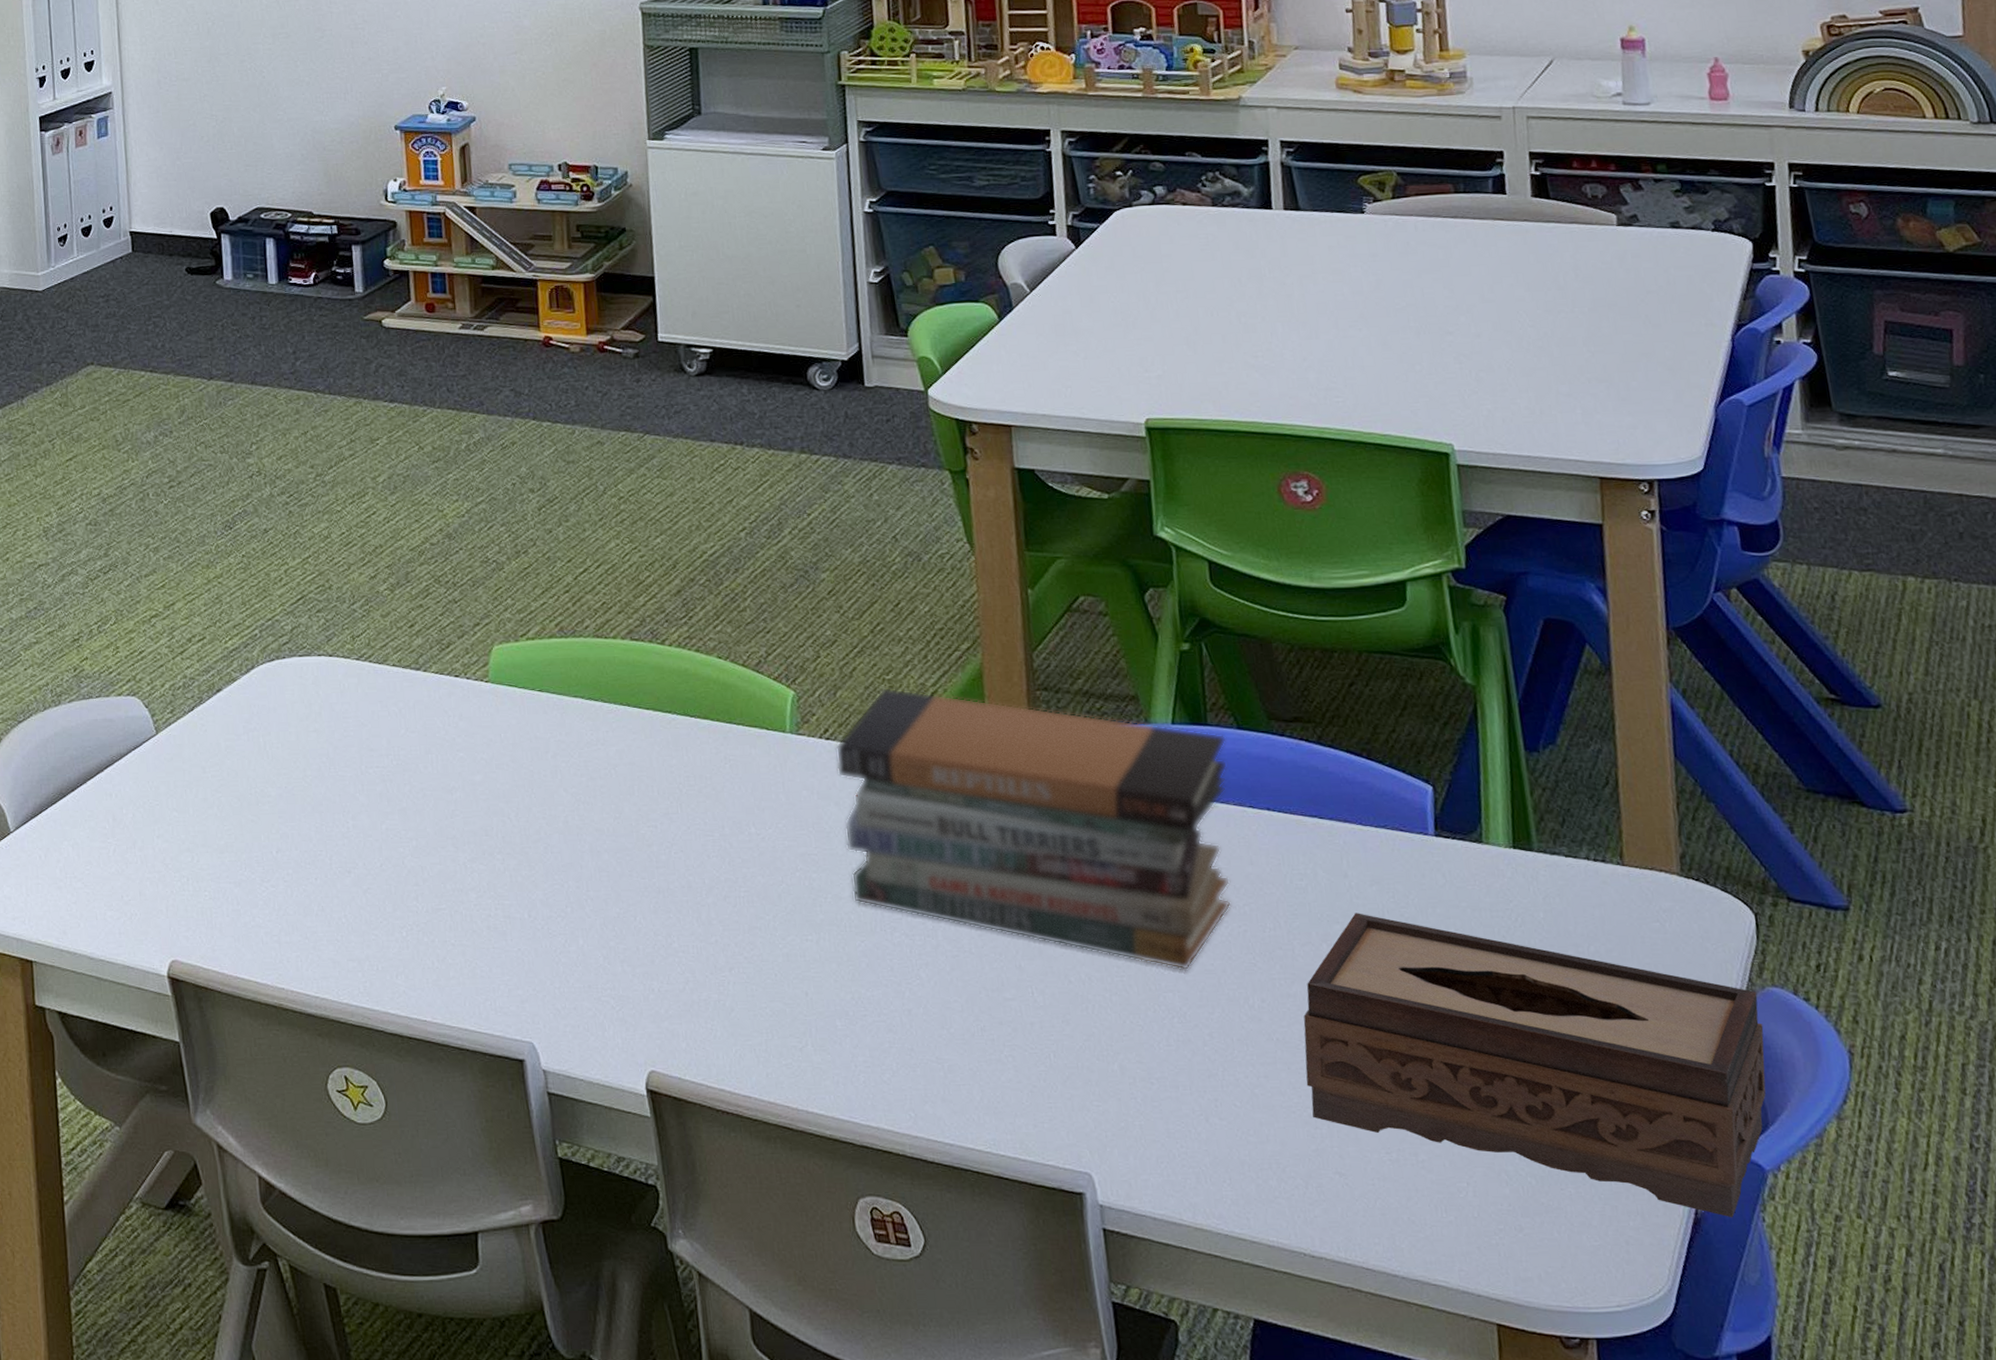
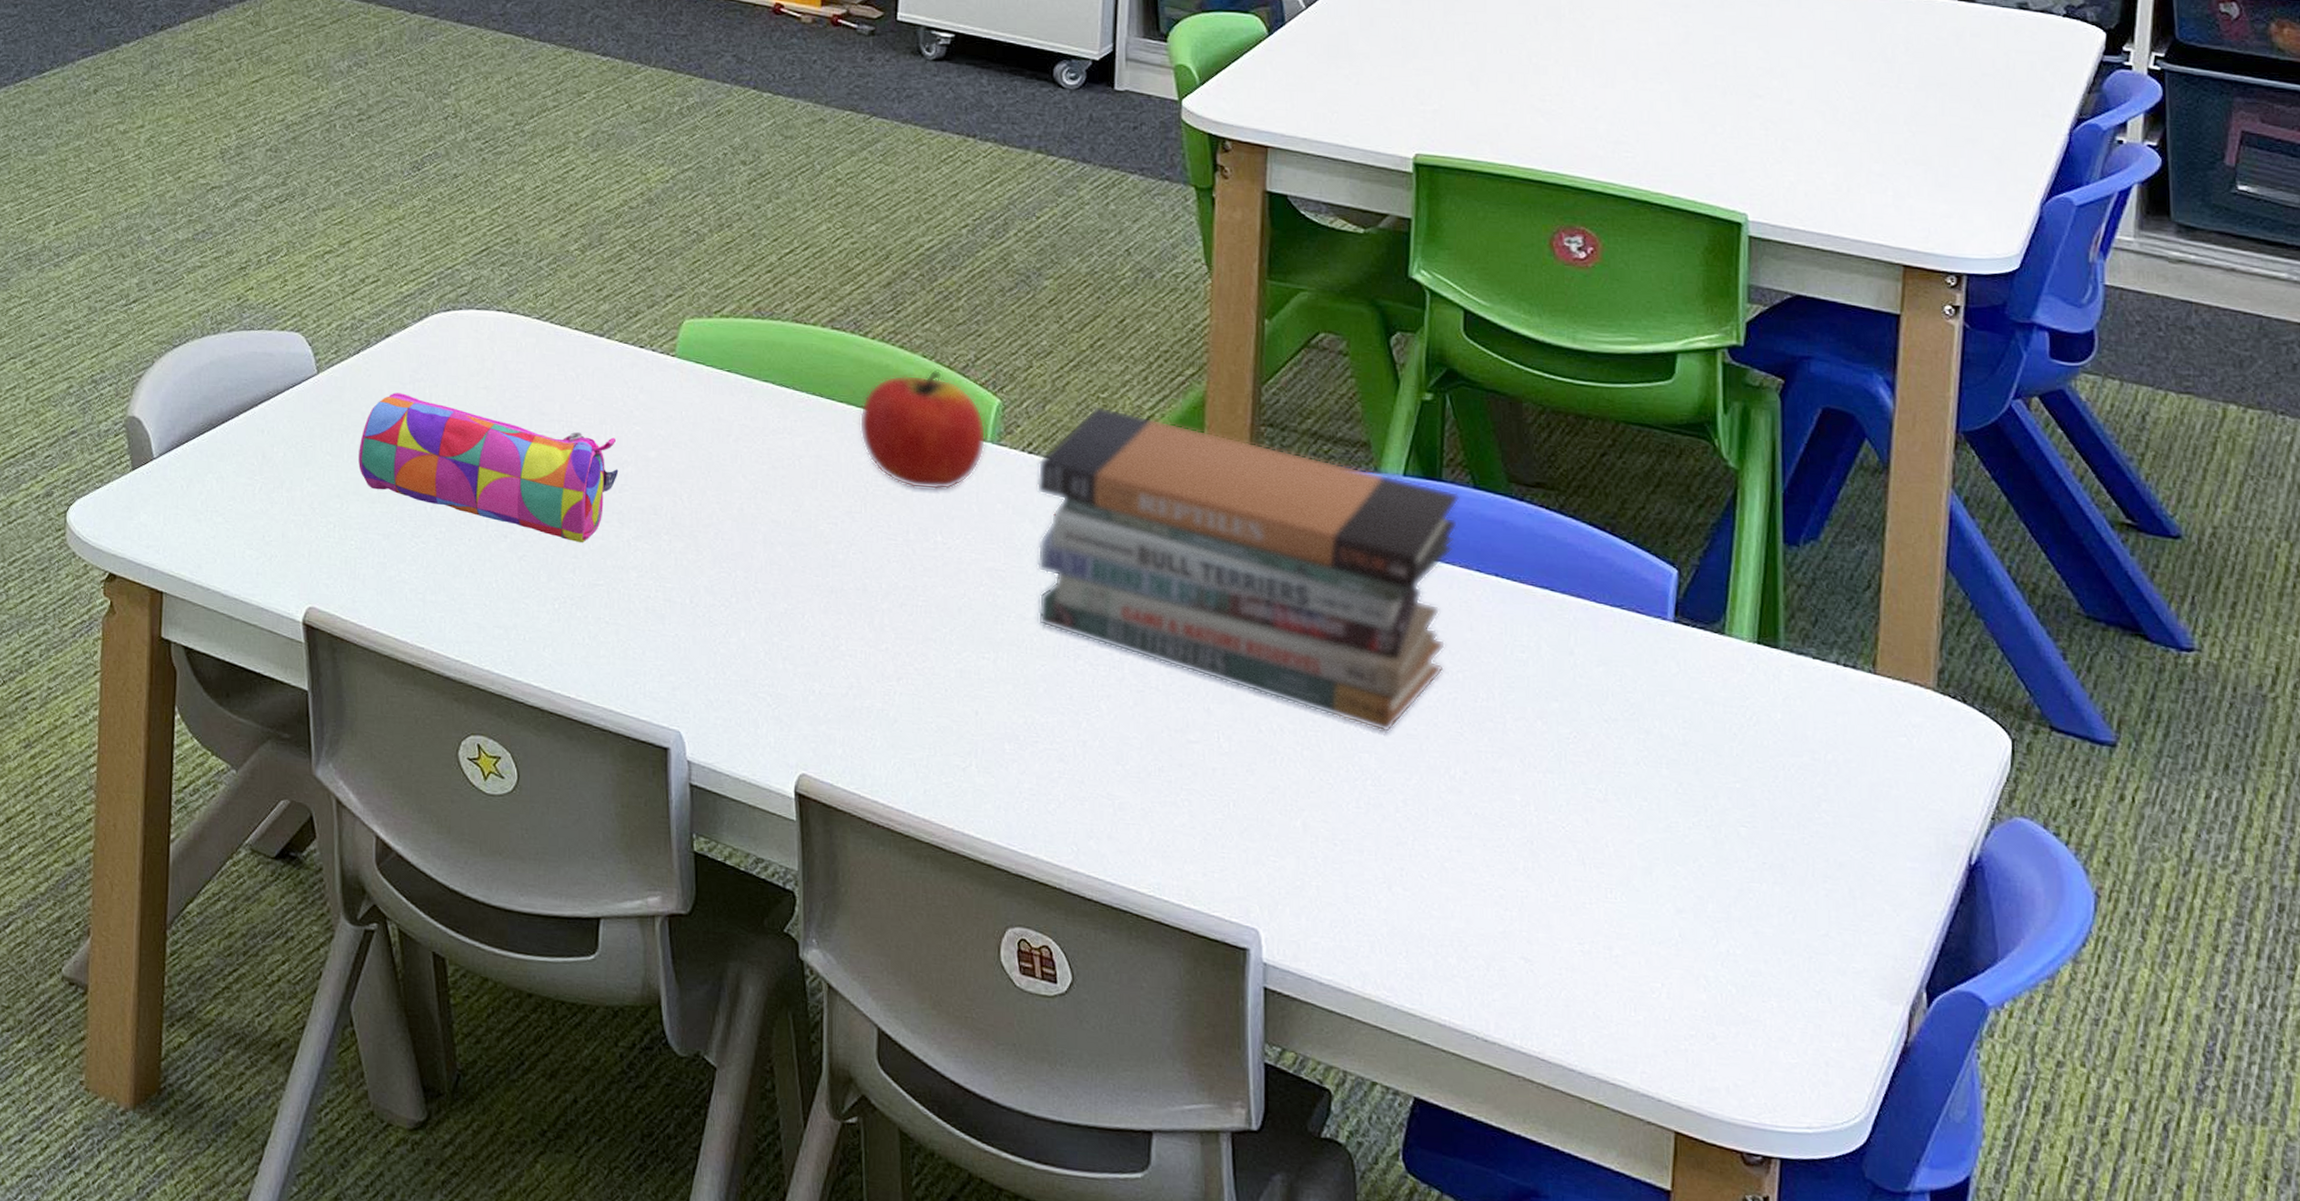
pencil case: none [203,744,448,871] -> present [358,392,619,543]
apple: none [665,669,786,785] -> present [859,369,986,490]
tissue box: present [1303,913,1766,1218] -> none [1501,692,2005,1052]

